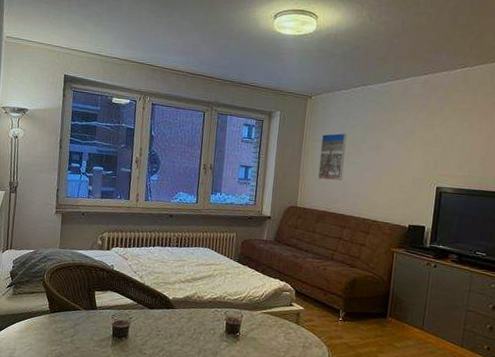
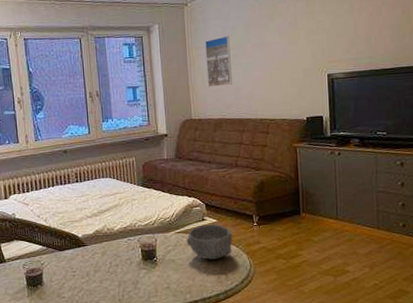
bowl: none [271,310,317,346] -> present [186,224,233,260]

